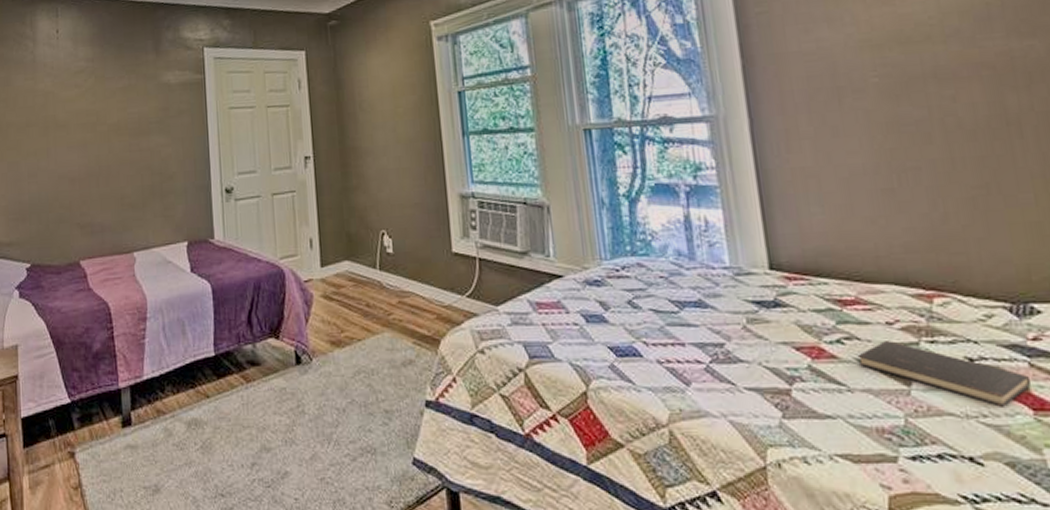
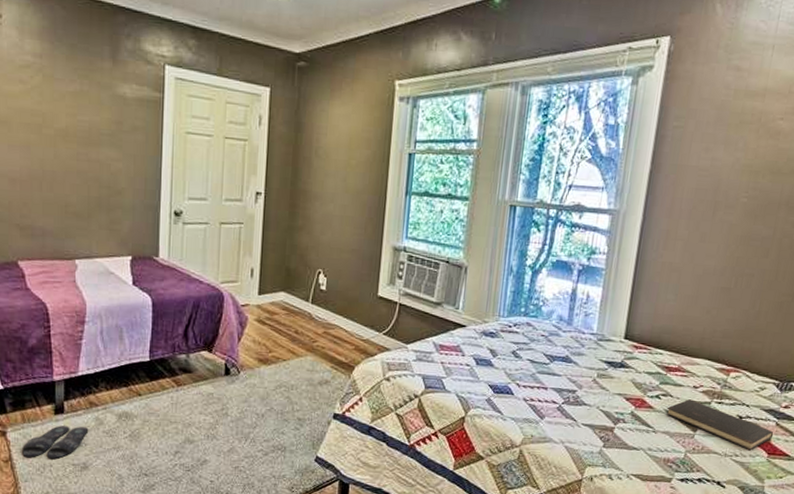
slippers: none [91,440,158,483] -> present [22,425,89,460]

